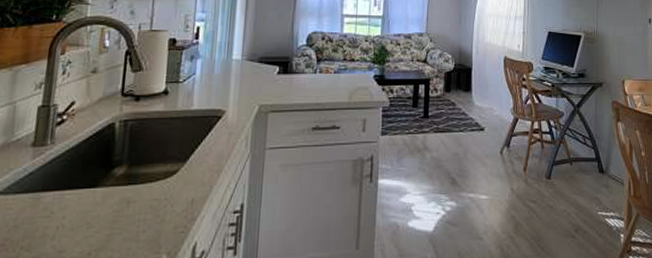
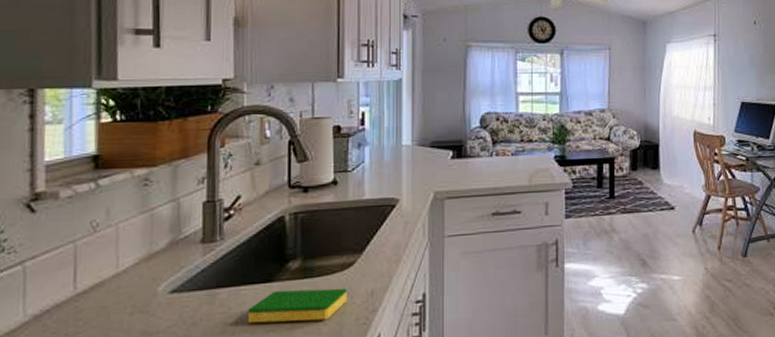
dish sponge: none [69,195,168,228] -> present [247,288,347,324]

